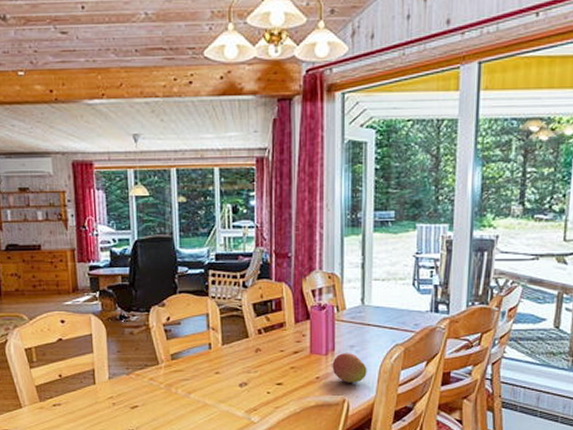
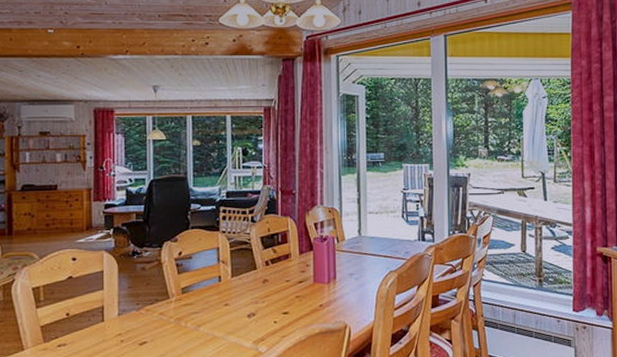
fruit: present [332,353,367,383] -> none [334,281,366,309]

